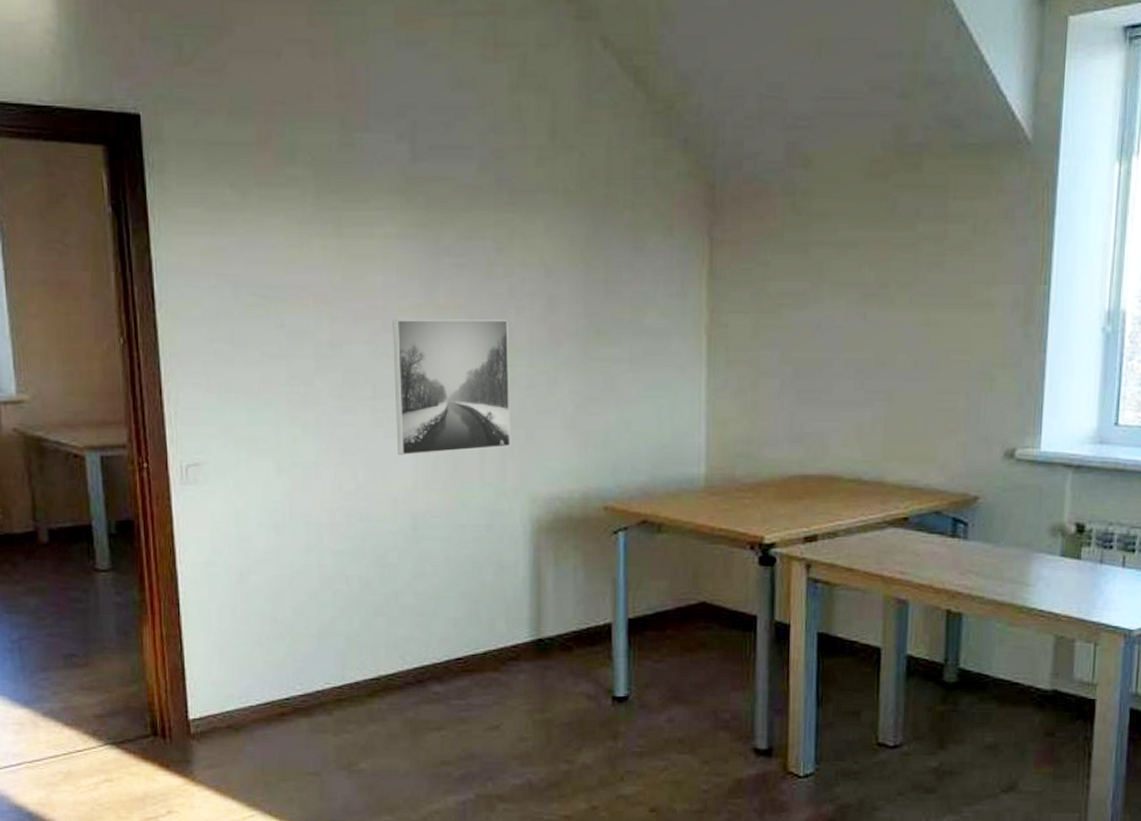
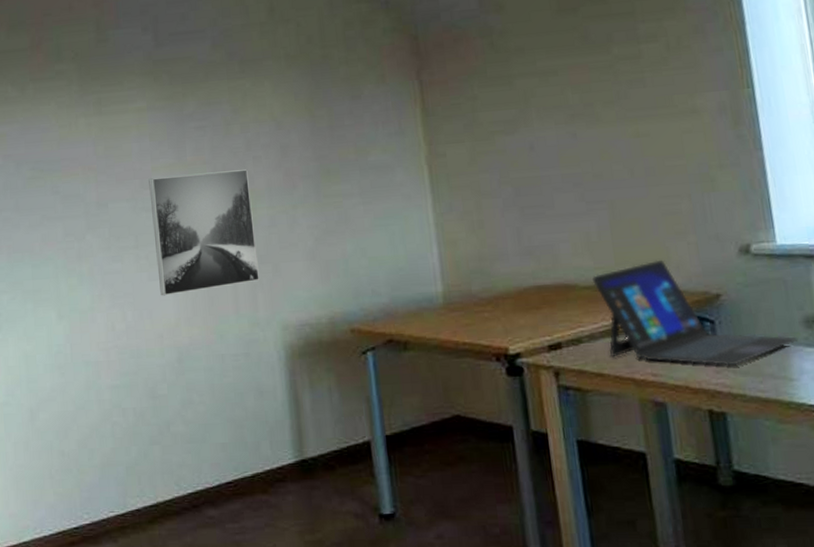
laptop: none [857,457,1042,568] -> present [592,259,799,366]

